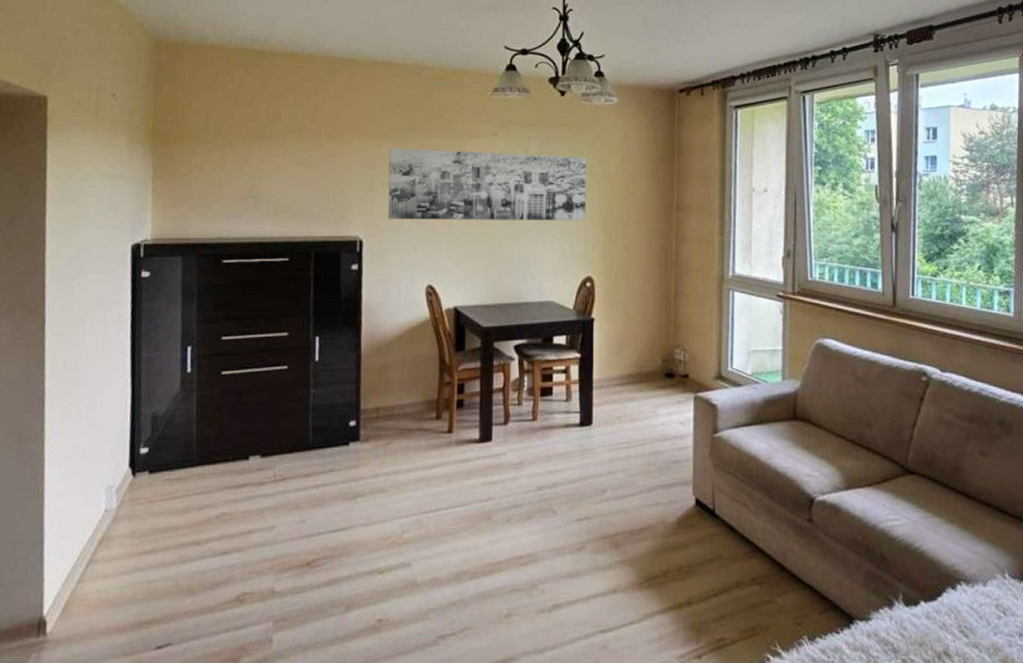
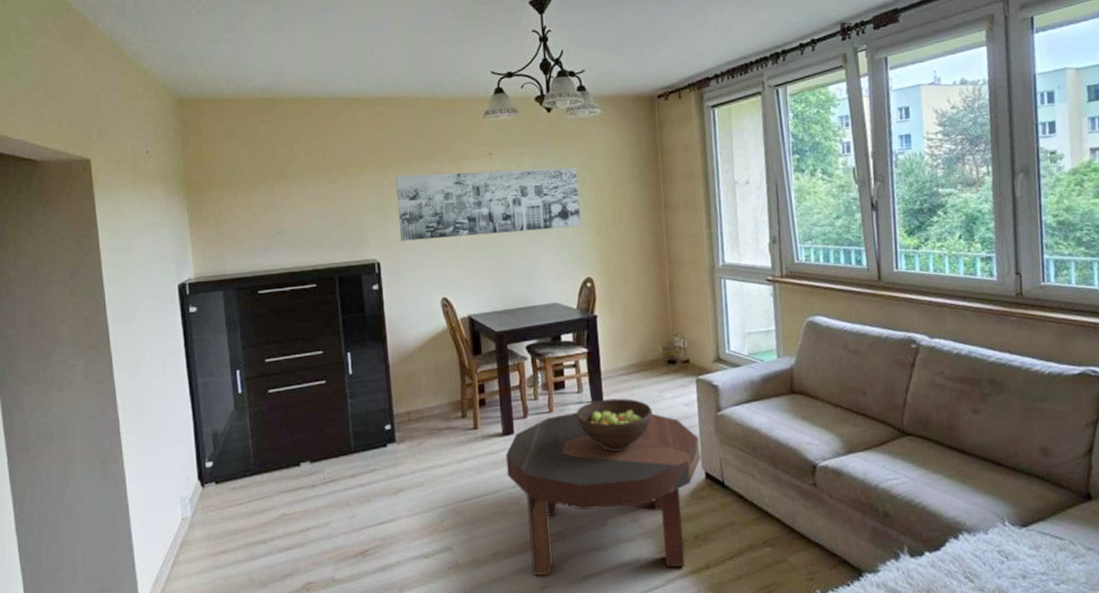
coffee table: none [480,422,692,602] -> present [505,412,701,576]
fruit bowl: none [562,409,645,468] -> present [576,398,653,451]

